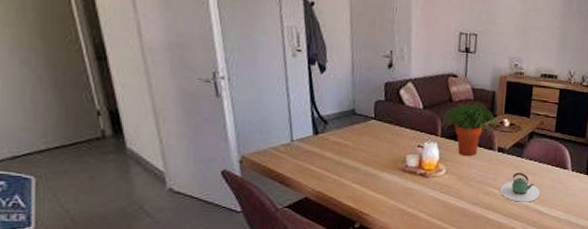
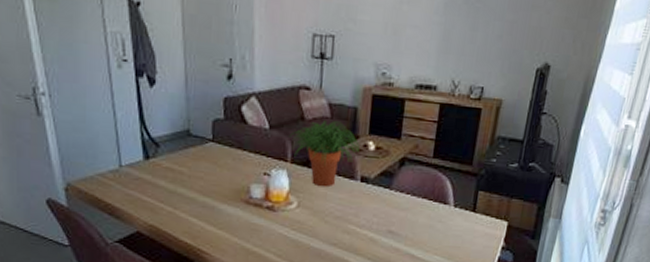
teapot: present [499,173,540,202] -> none [362,207,413,244]

